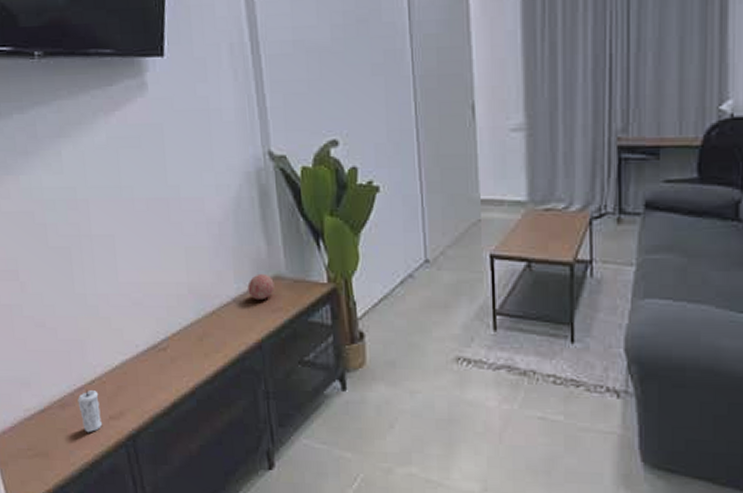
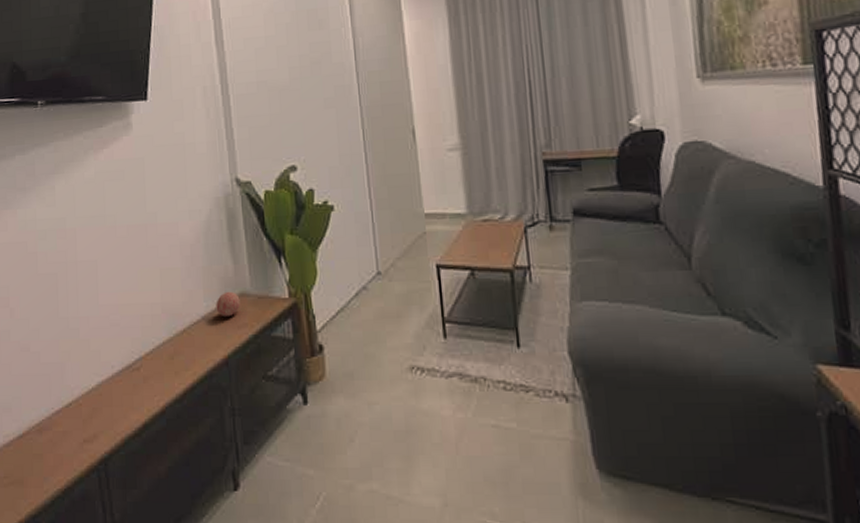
candle: present [77,389,103,433] -> none [55,412,77,458]

